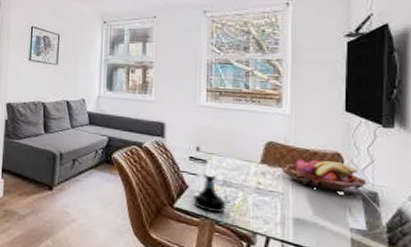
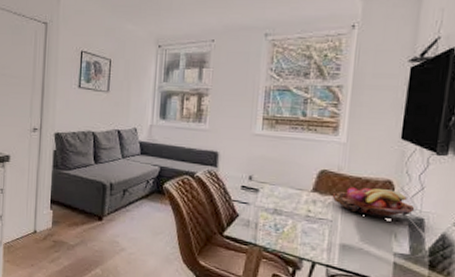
tequila bottle: present [192,172,228,214] -> none [242,201,277,241]

